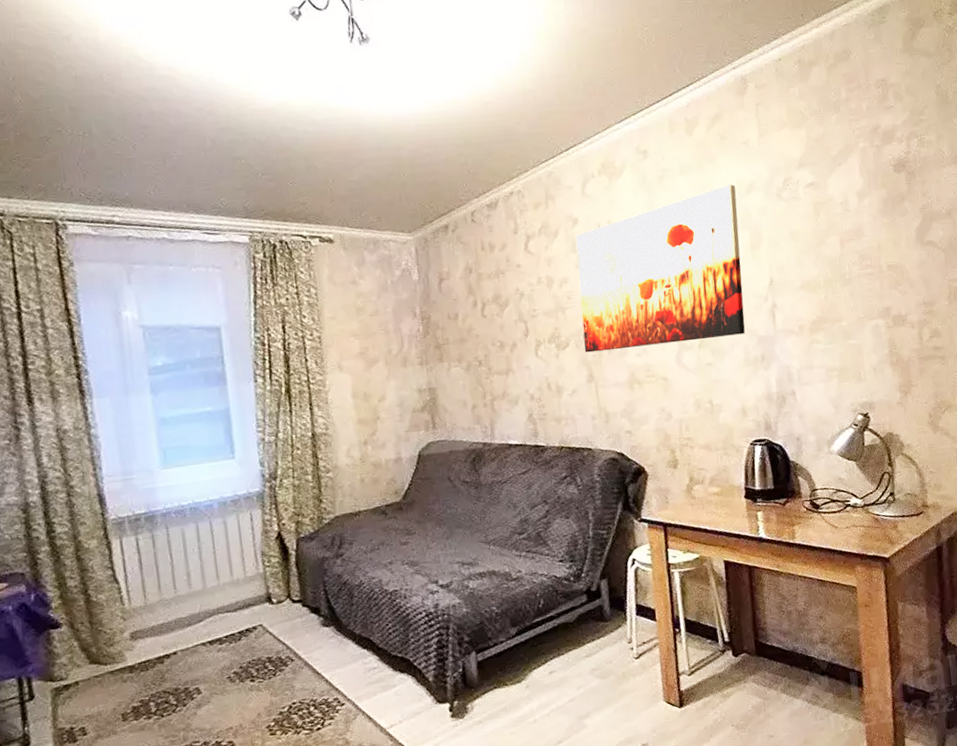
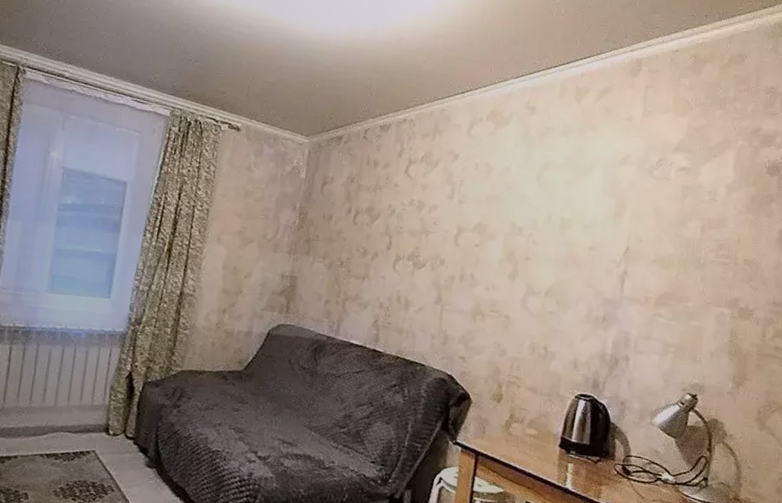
wall art: present [575,185,745,353] -> none [438,153,611,293]

